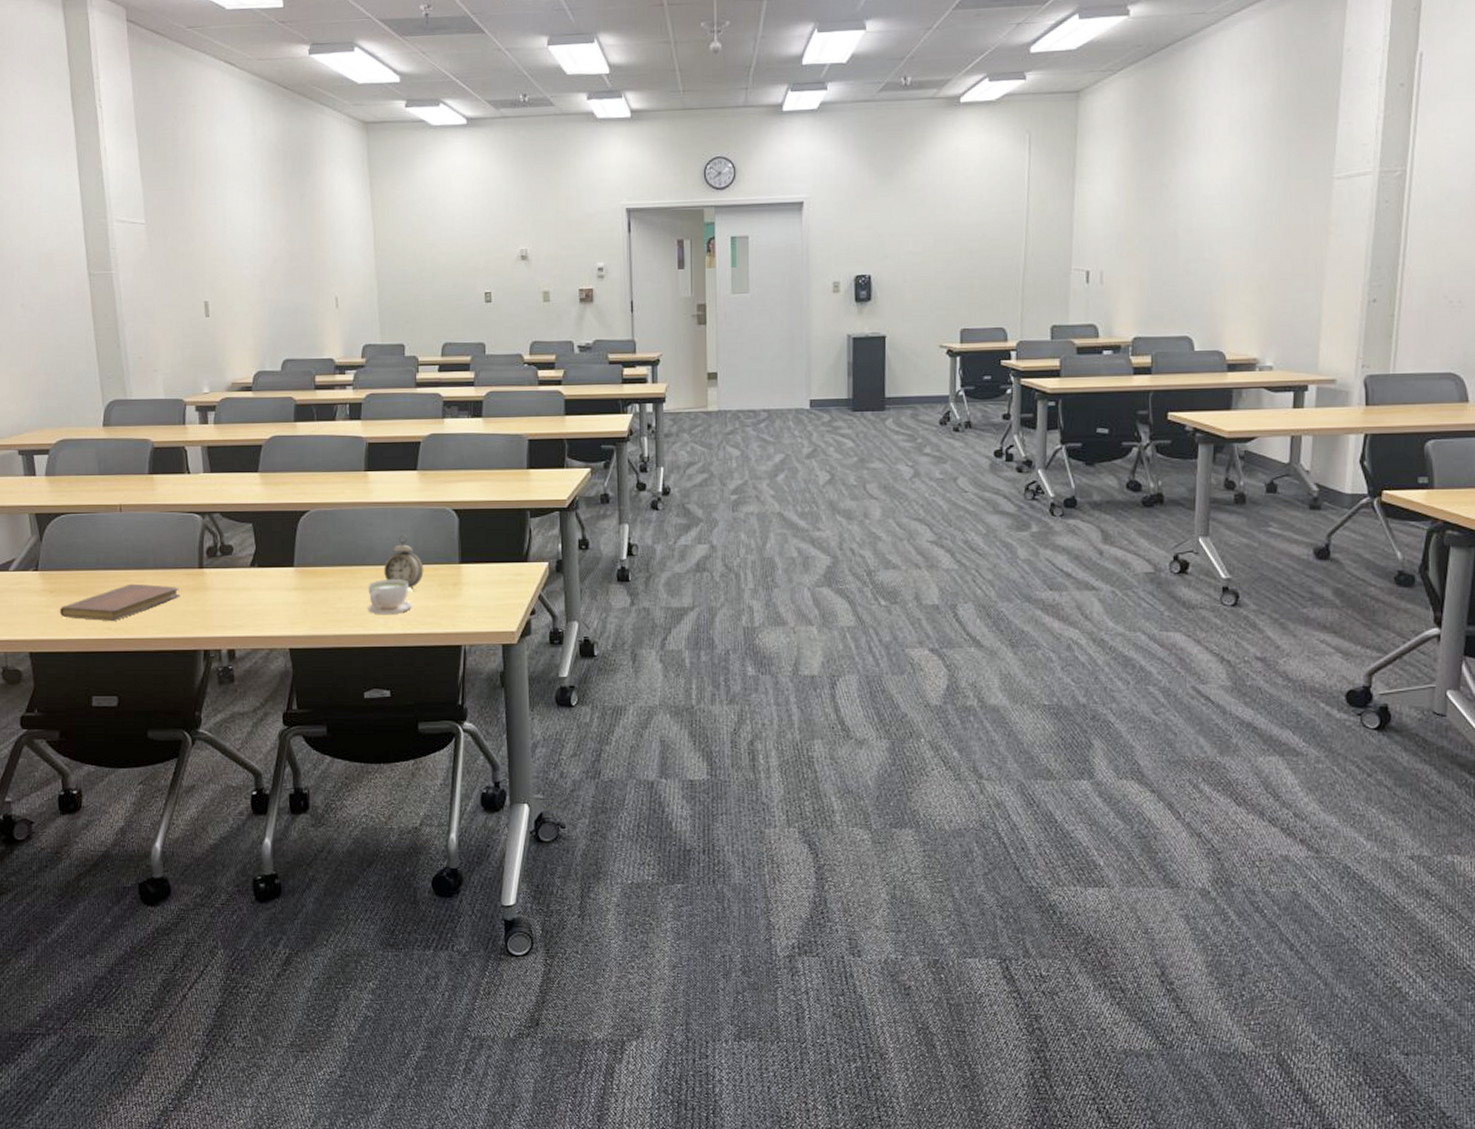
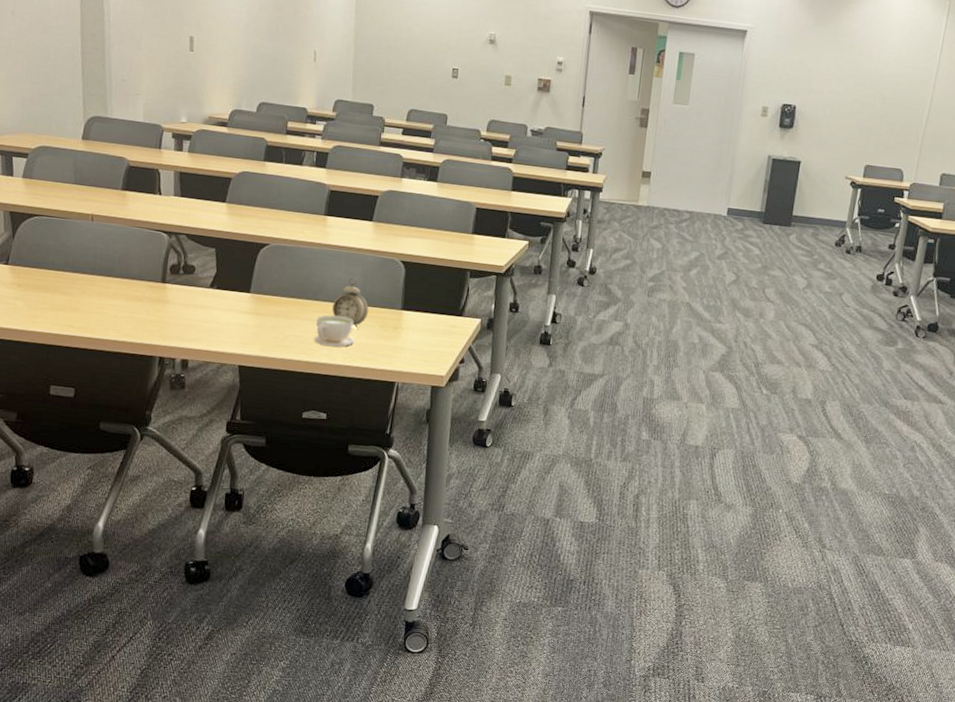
notebook: present [59,583,180,621] -> none [25,288,142,320]

